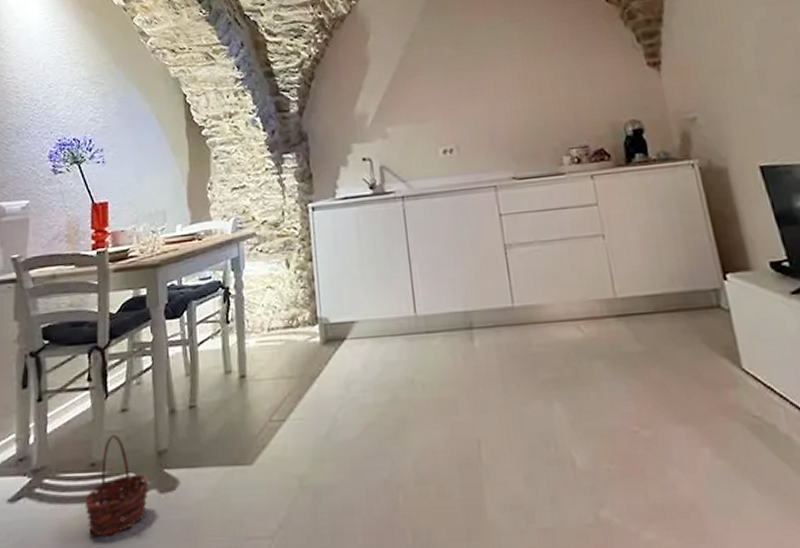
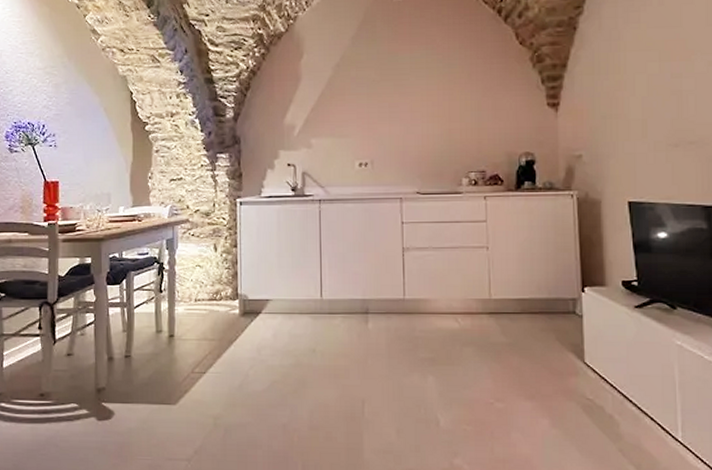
basket: present [84,434,149,536] -> none [34,373,89,449]

